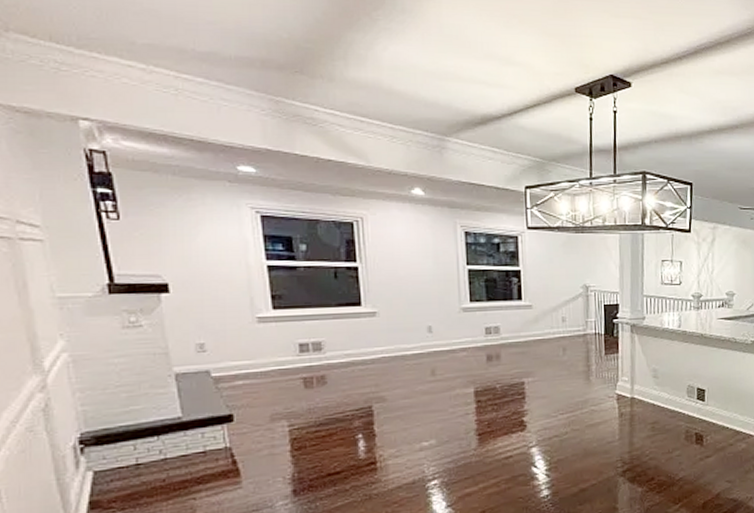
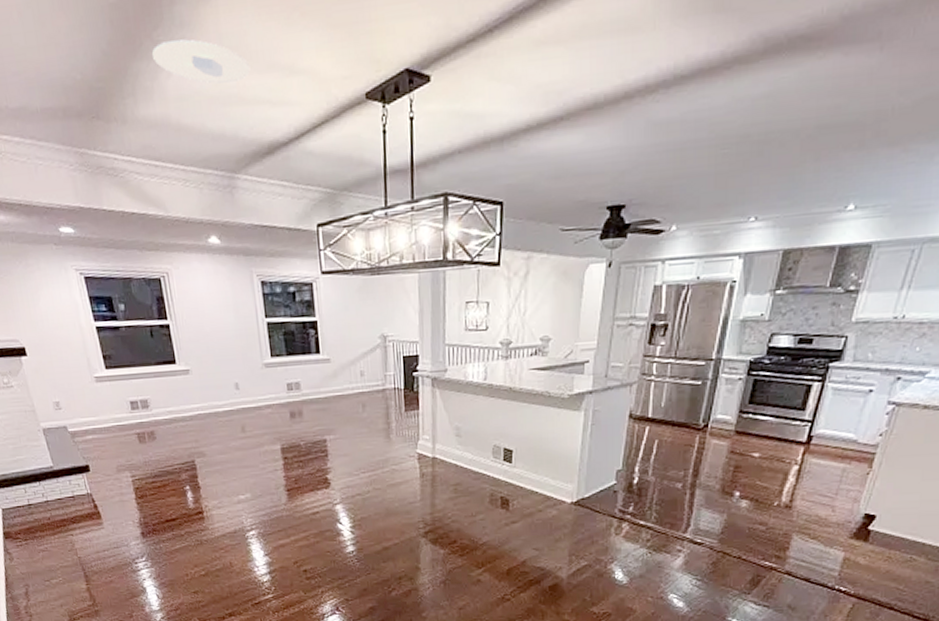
recessed light: none [370,21,469,62] -> present [152,39,251,84]

